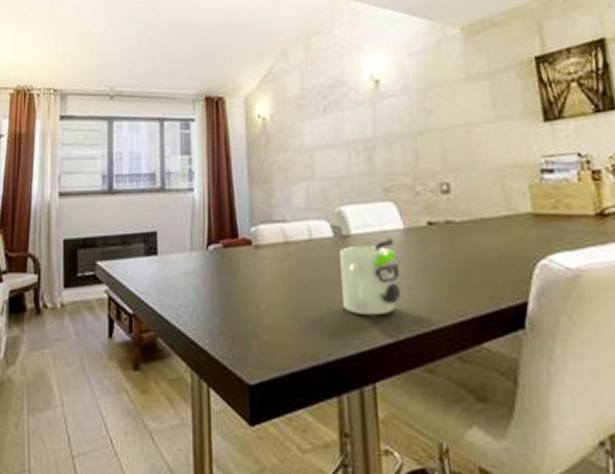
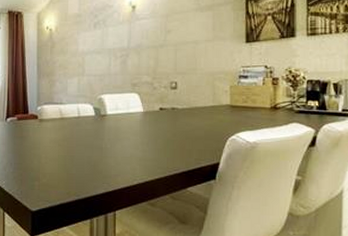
mug: present [338,237,401,316] -> none [97,117,138,169]

